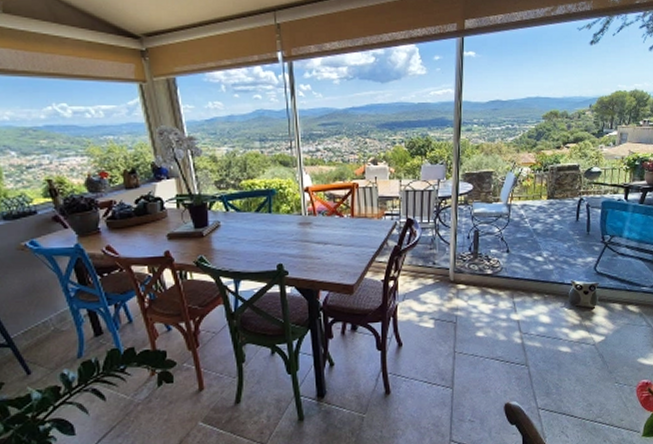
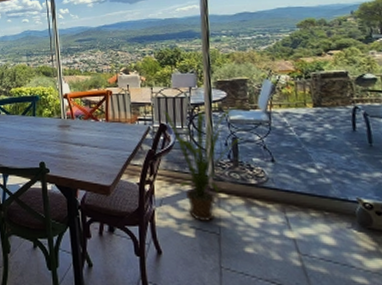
house plant: none [410,198,486,313] -> present [162,106,244,223]

